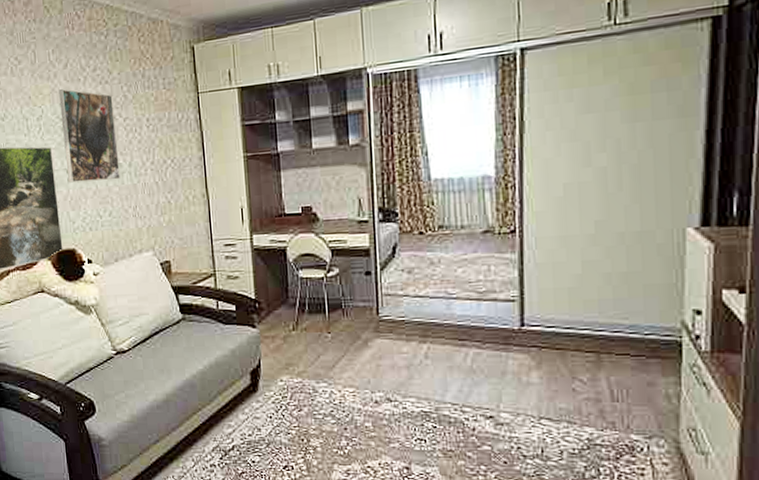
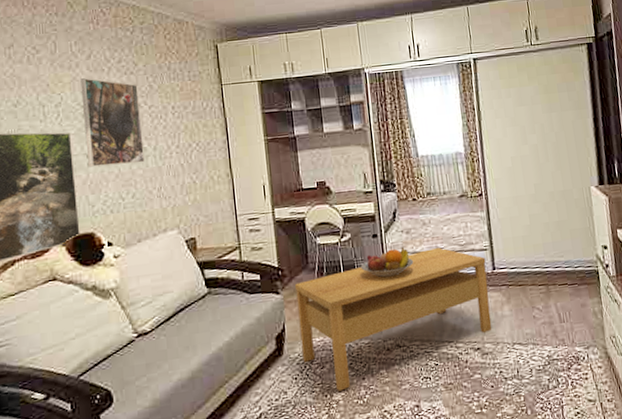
coffee table: none [272,292,512,438] -> present [294,247,492,392]
fruit bowl: none [349,289,415,322] -> present [360,247,414,278]

